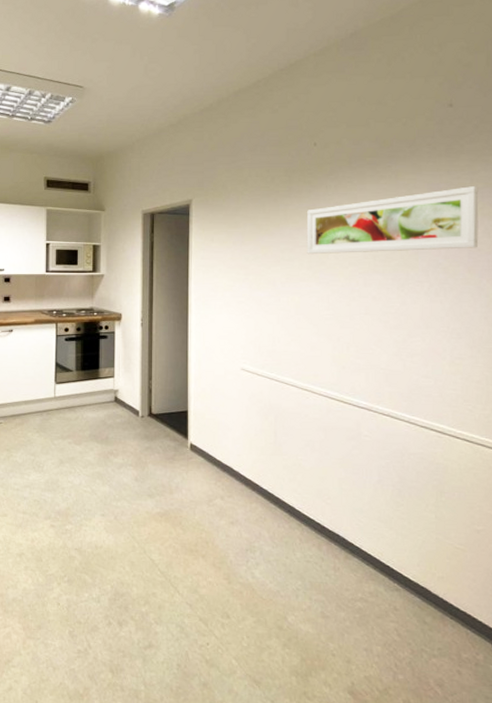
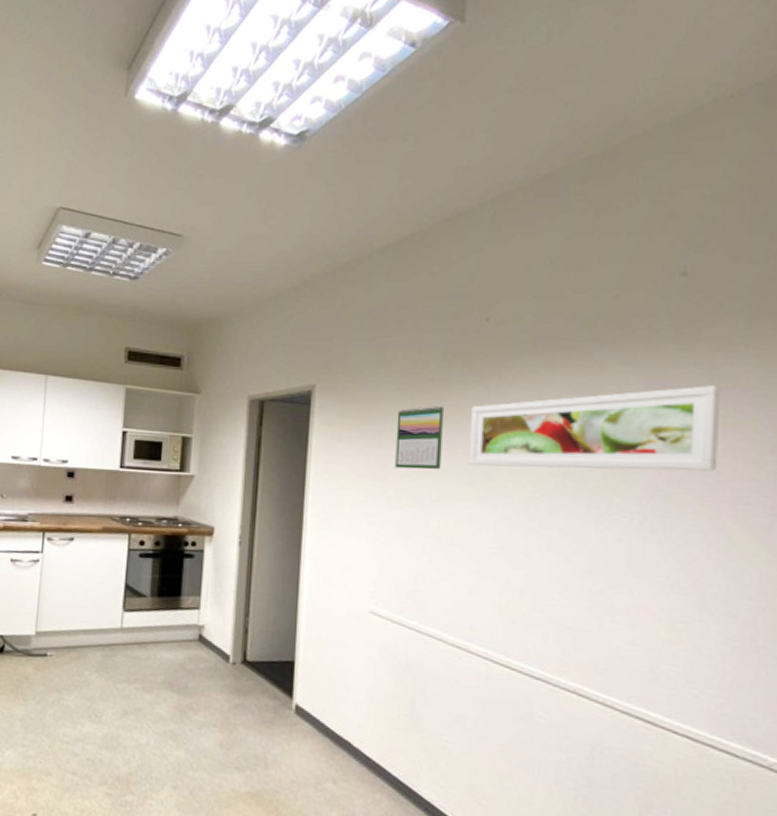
calendar: none [253,211,288,259] -> present [395,406,445,470]

